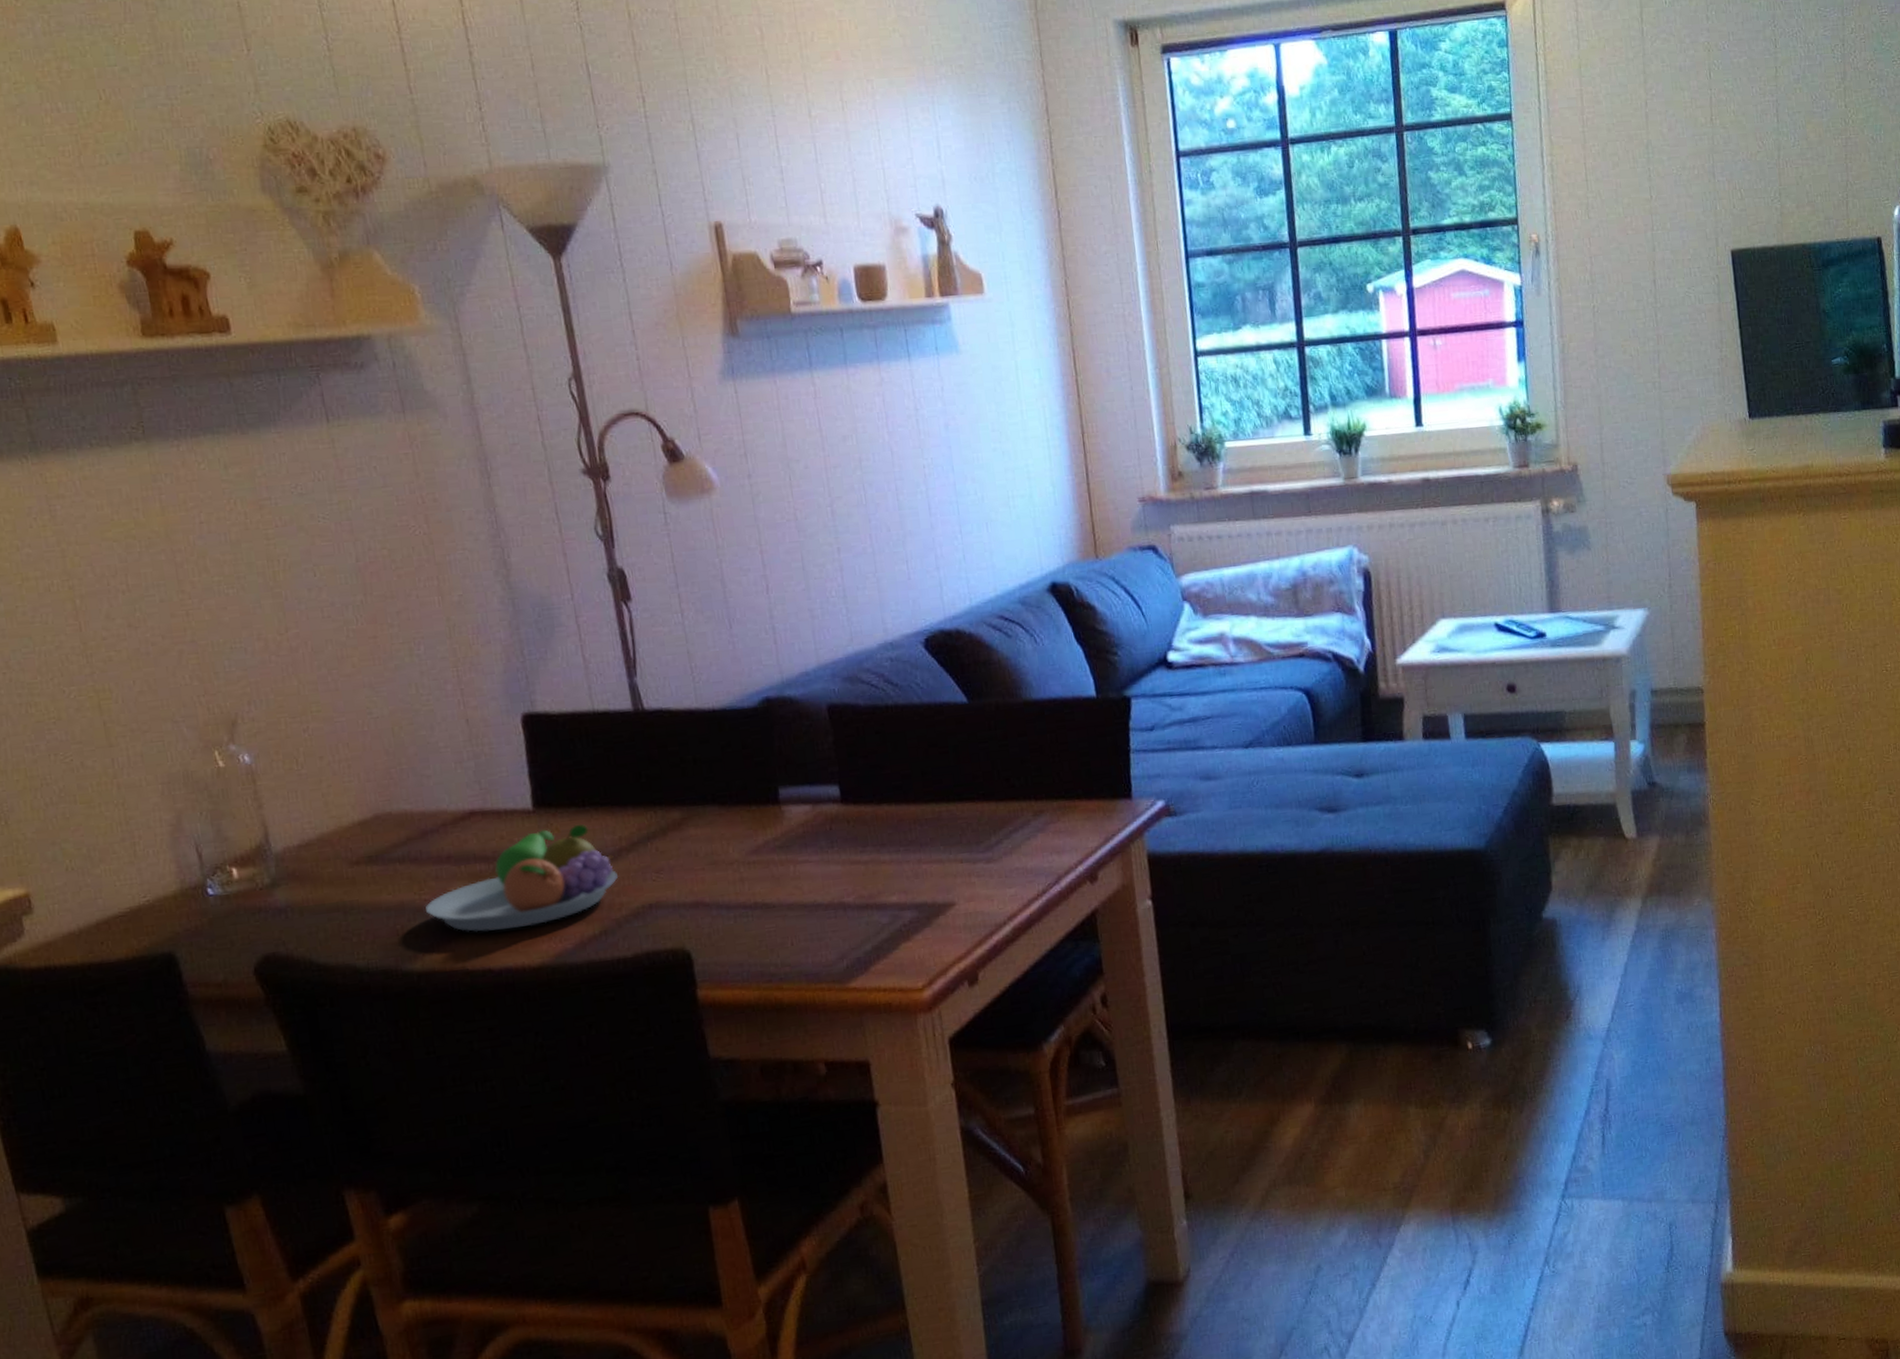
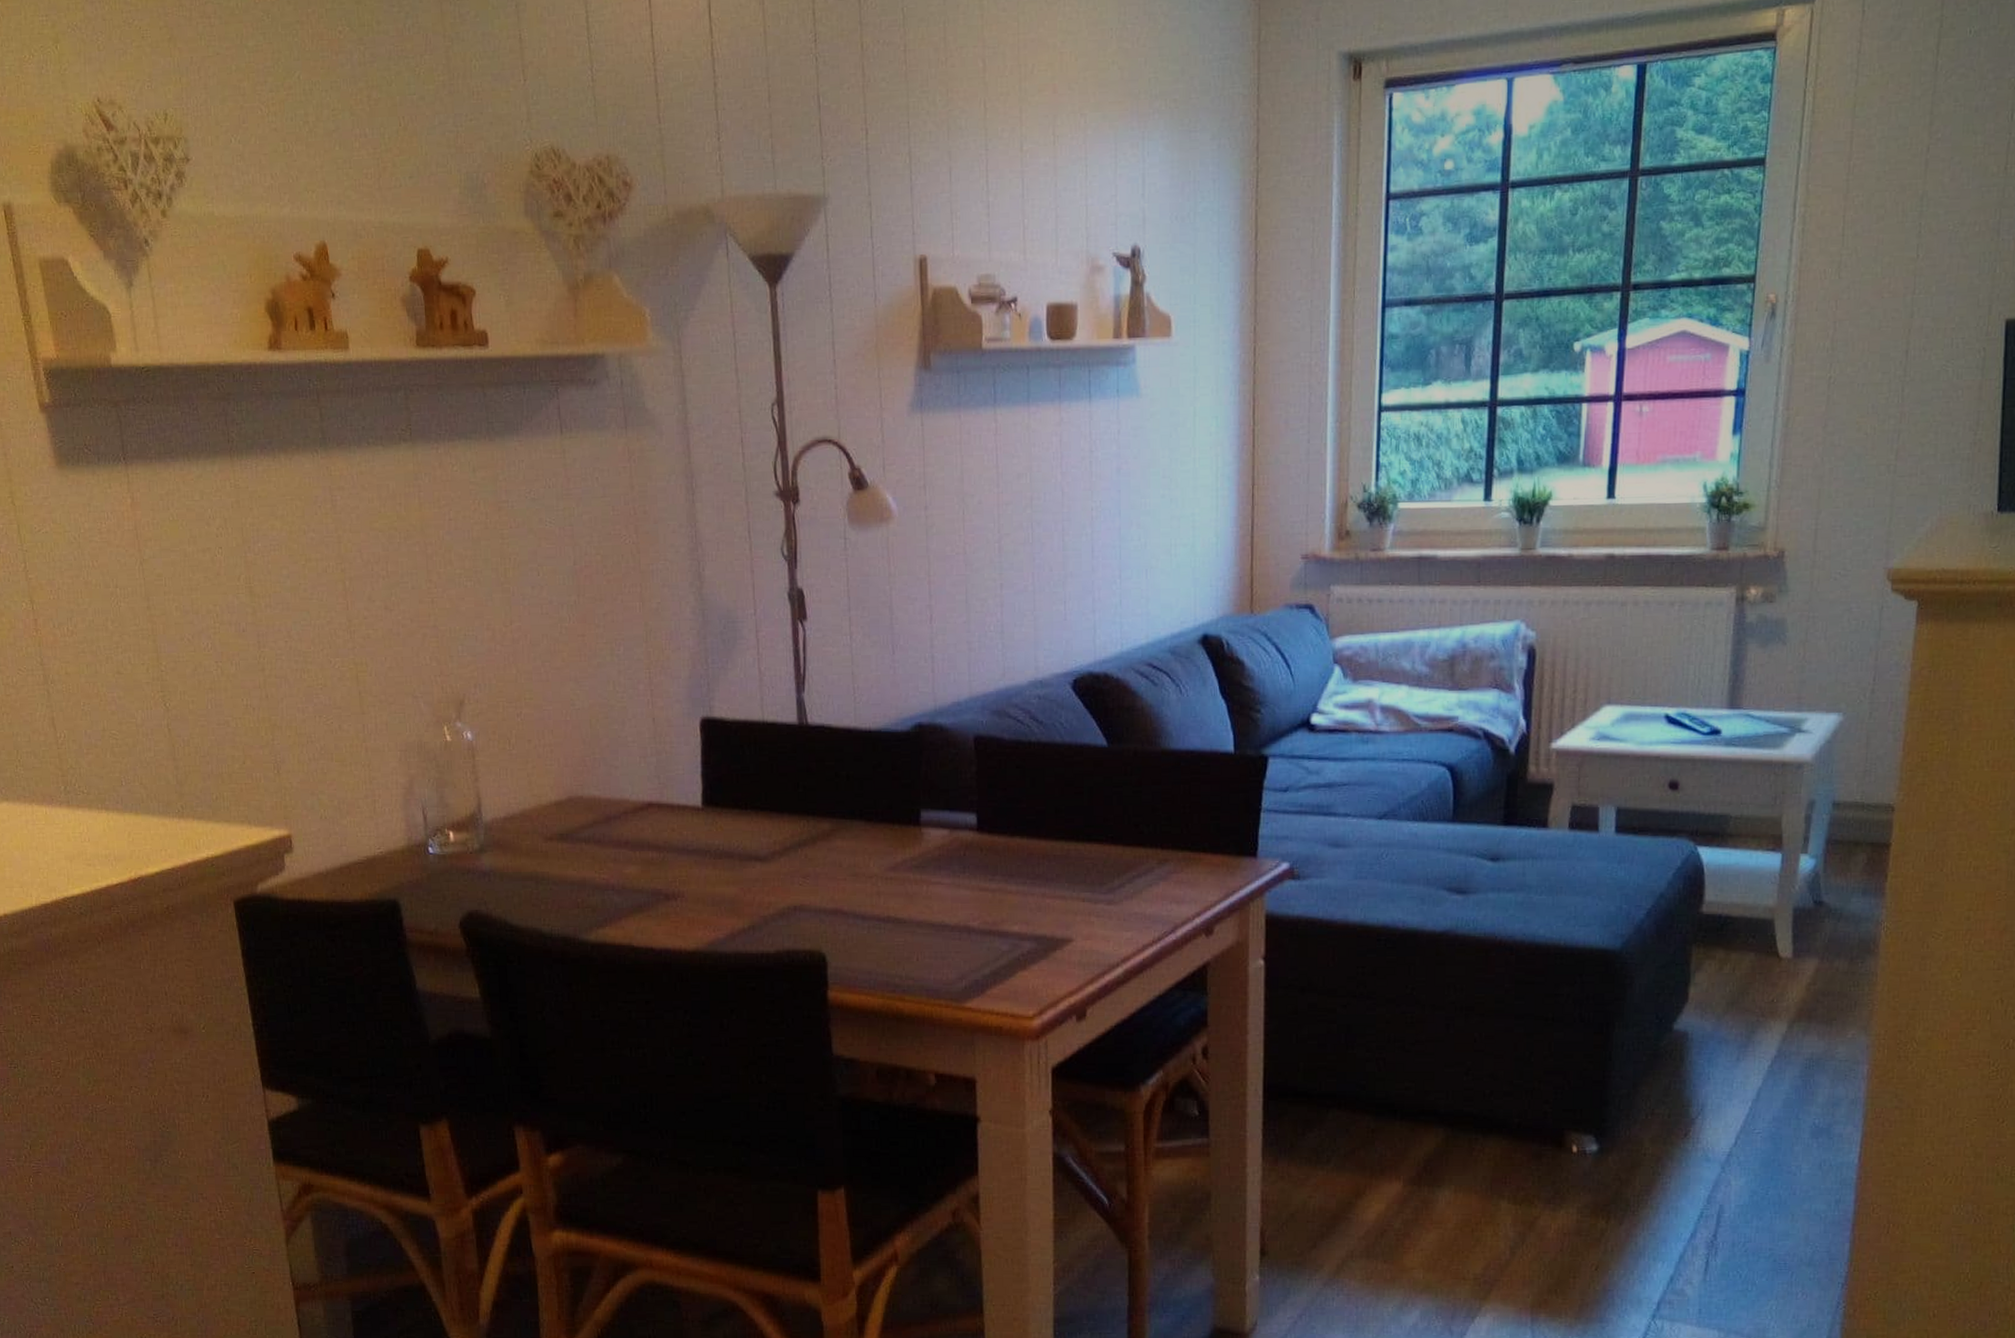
fruit bowl: present [425,824,619,933] -> none [603,825,770,914]

